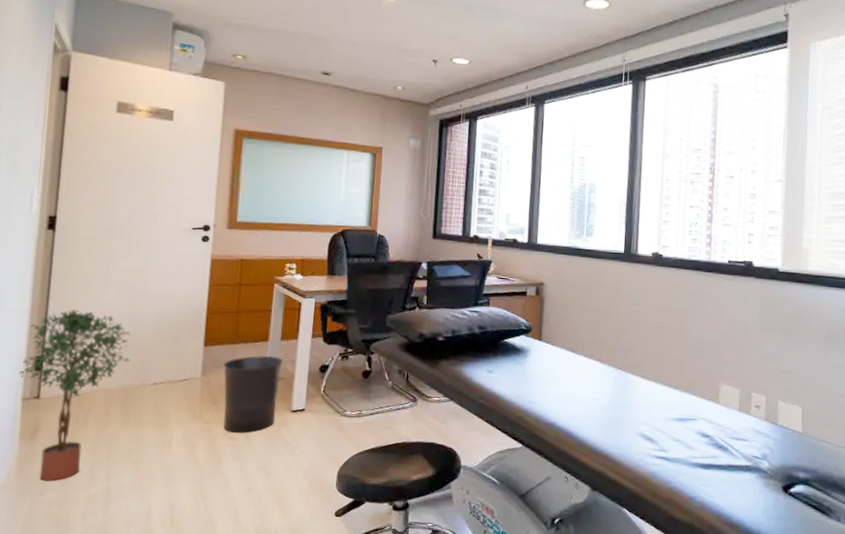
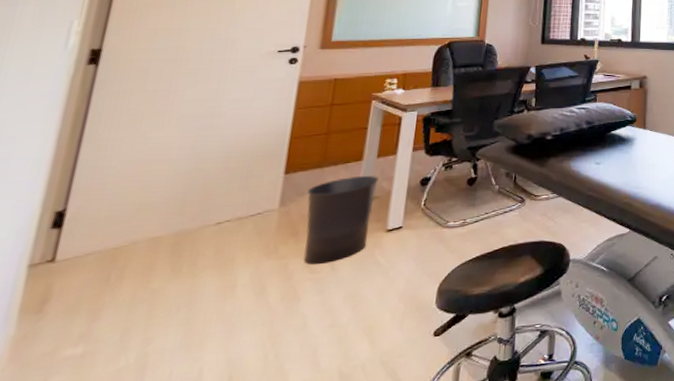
potted tree: present [18,309,131,482] -> none [26,150,191,364]

